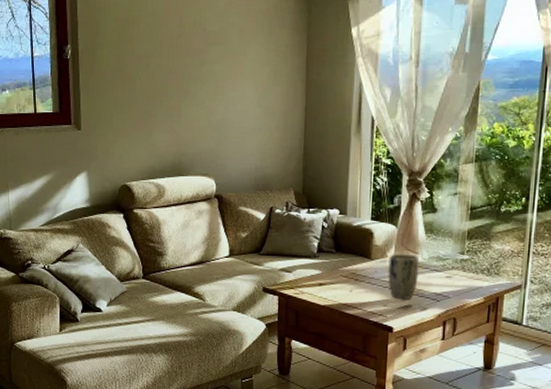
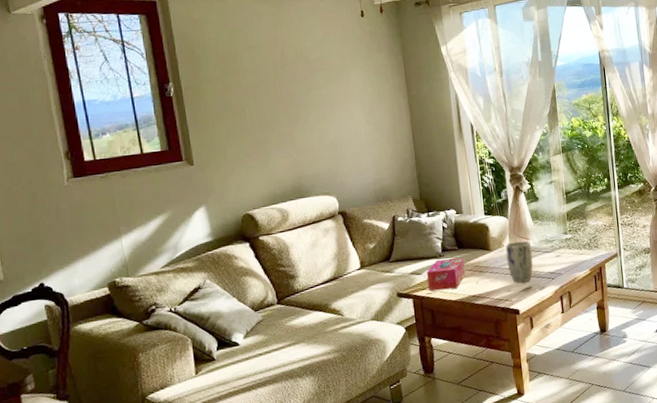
tissue box: none [297,260,340,293] -> present [427,258,465,291]

